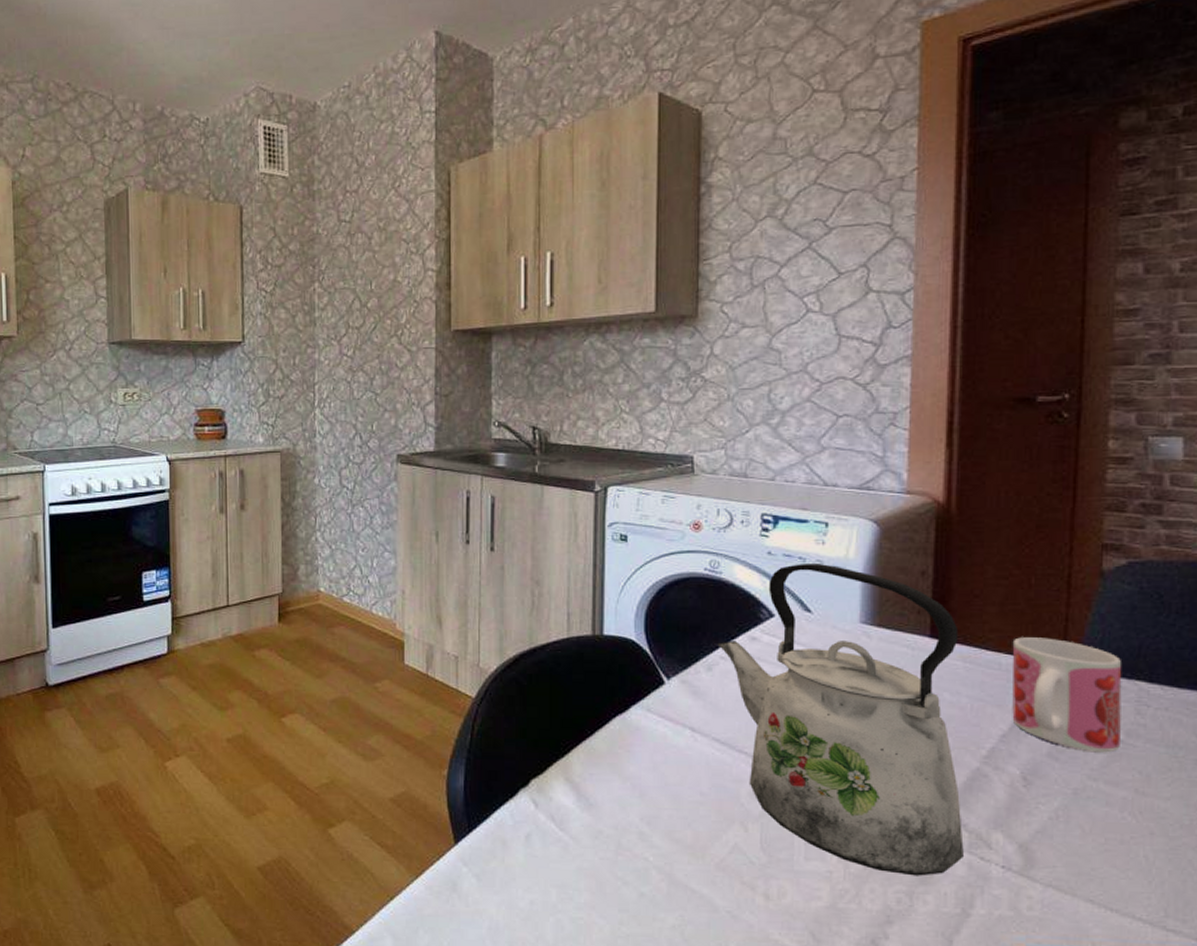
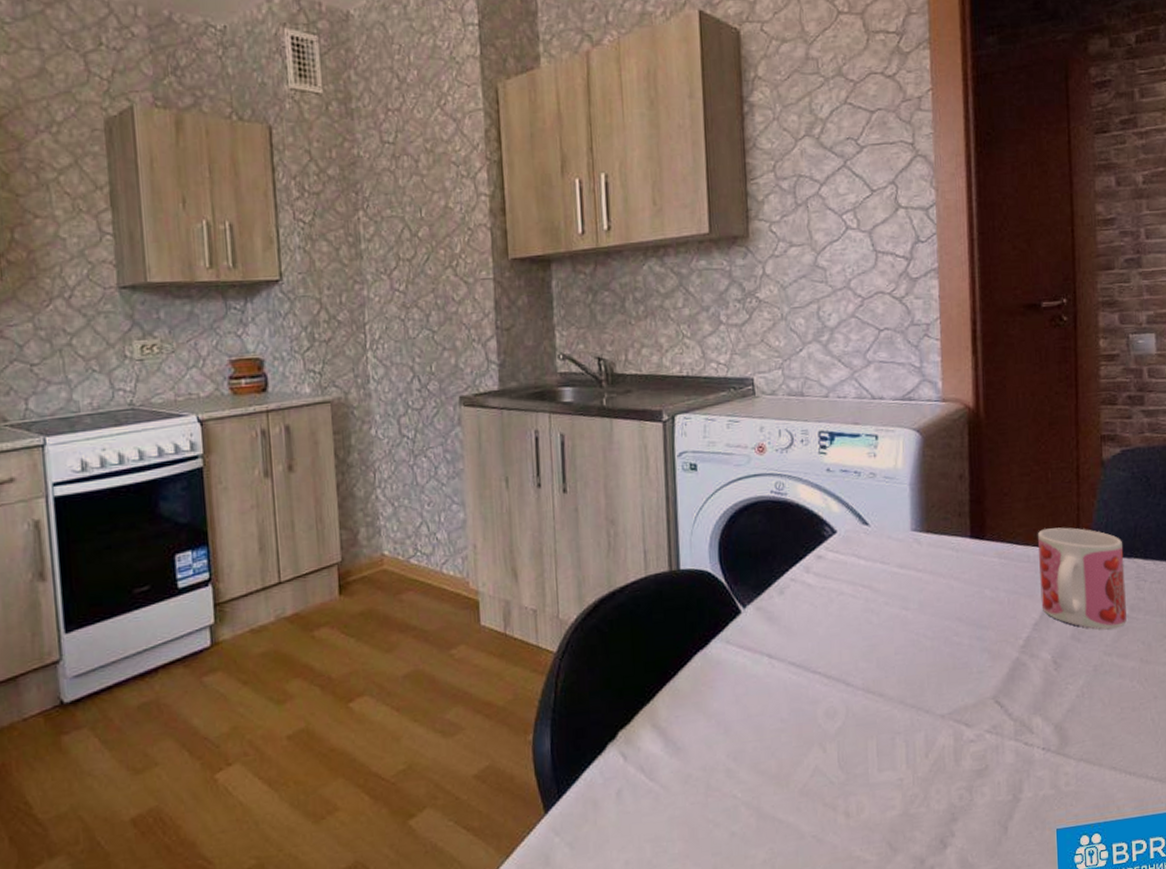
kettle: present [717,564,964,876] -> none [787,476,1011,771]

